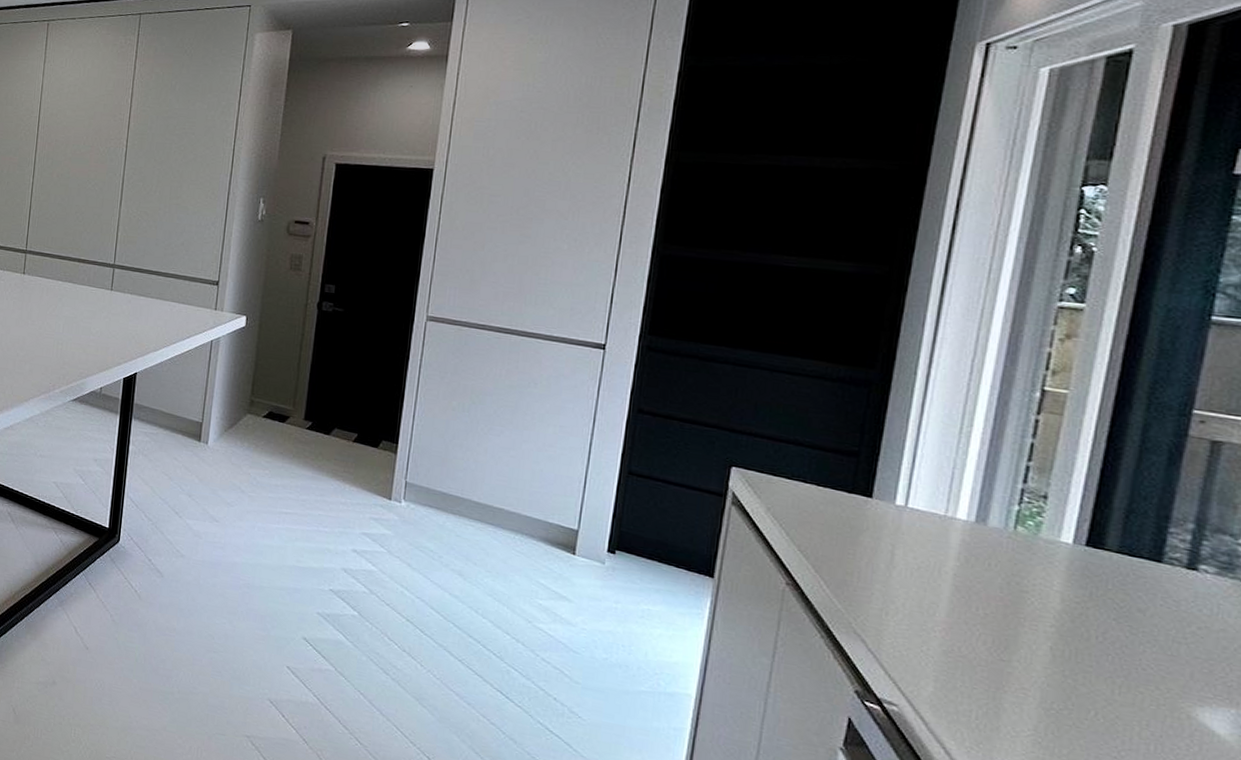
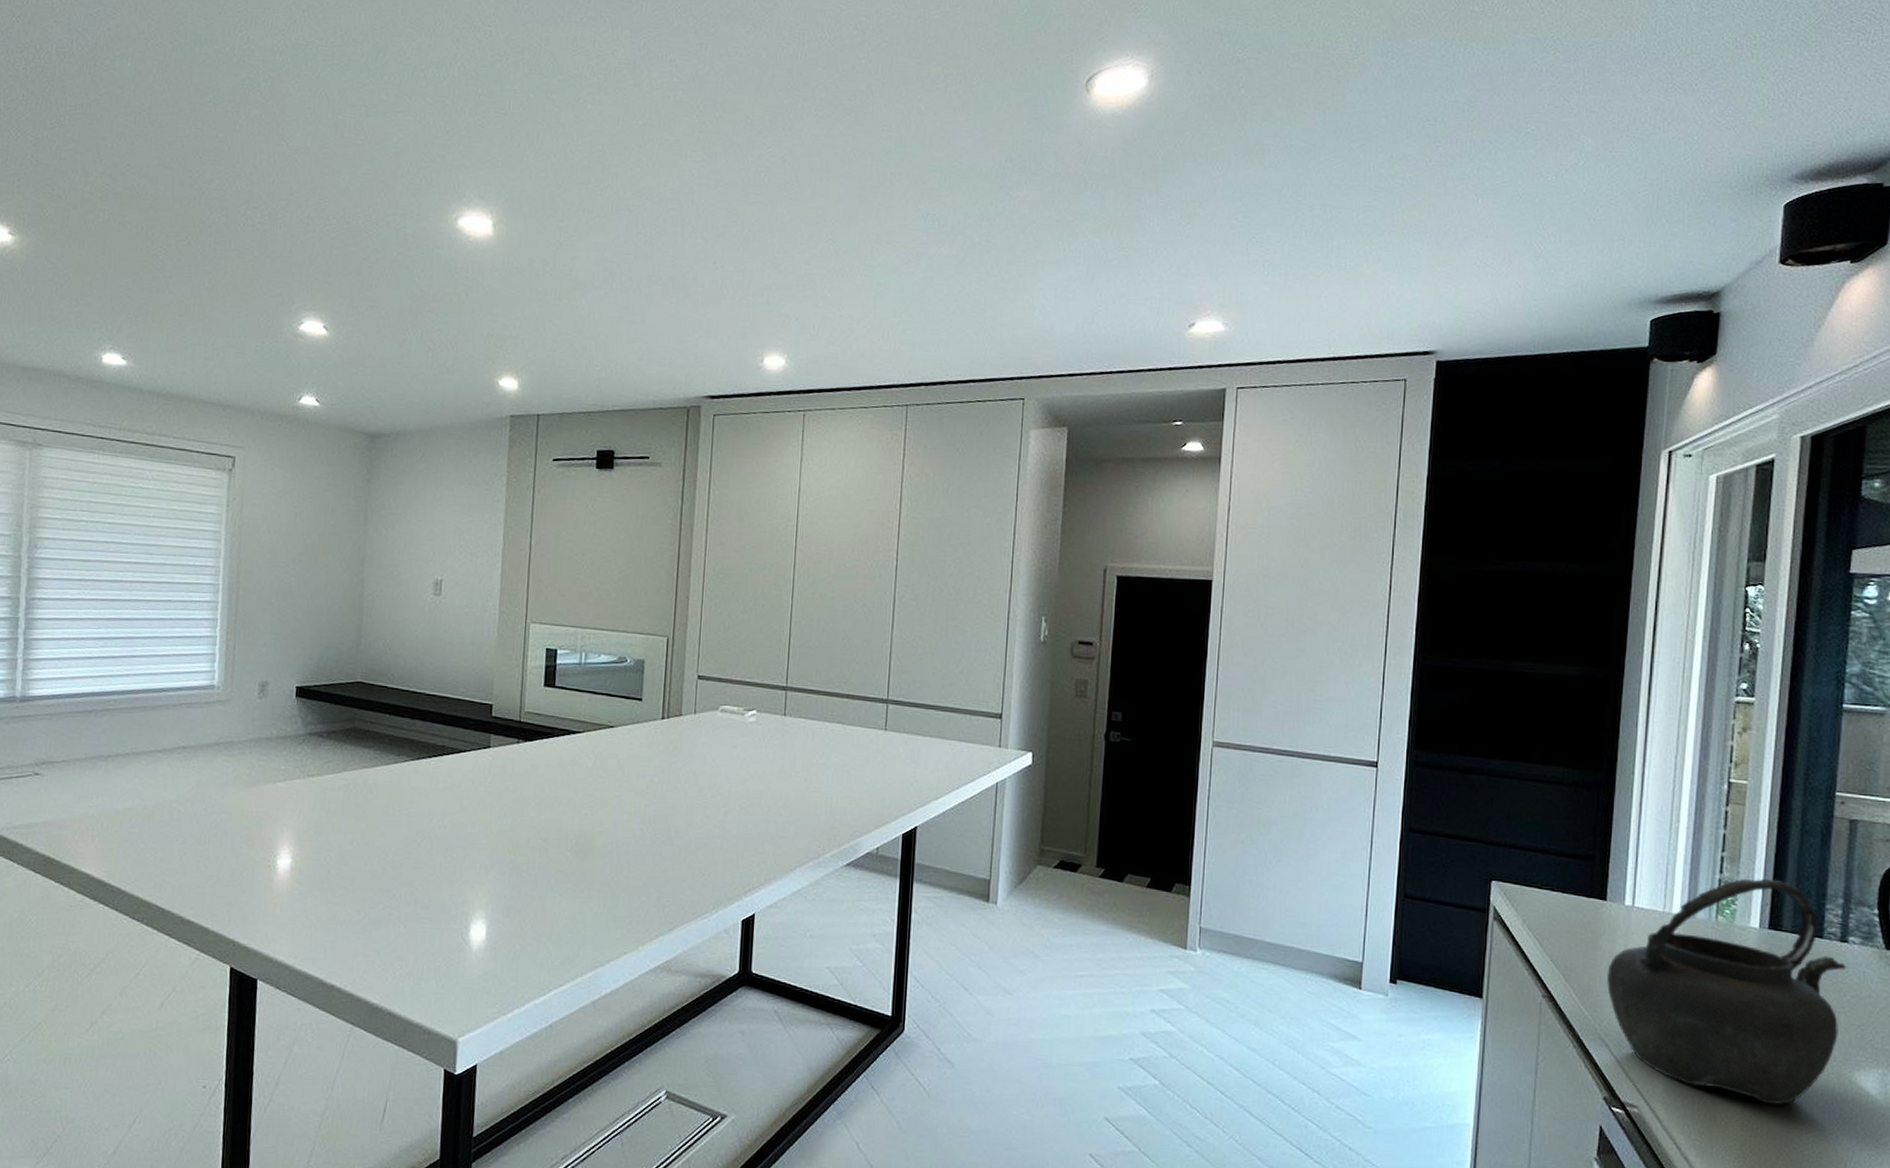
kettle: none [866,491,1194,729] -> present [1606,878,1847,1106]

